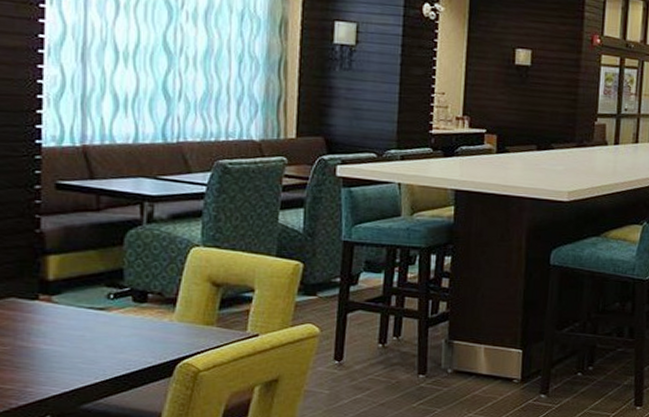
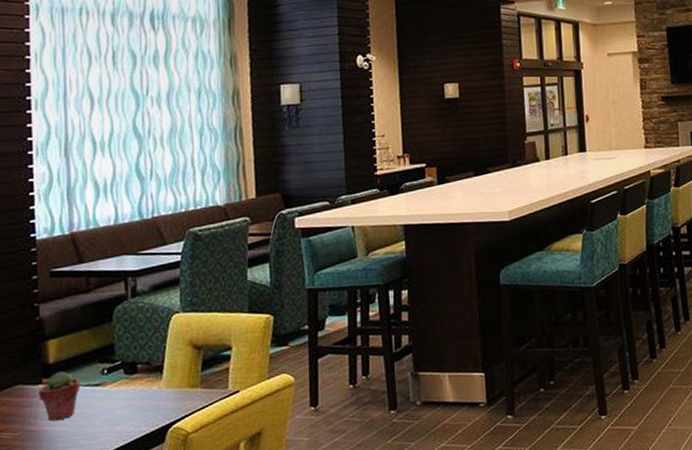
potted succulent: none [33,290,82,340] -> present [38,371,80,422]

